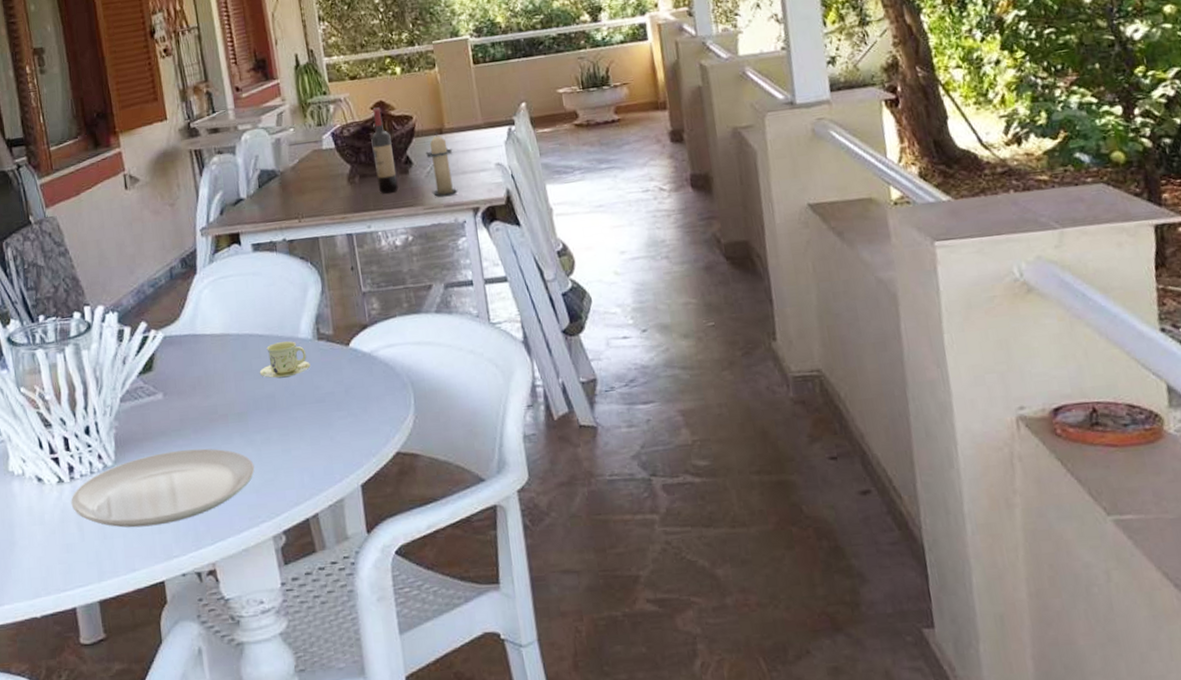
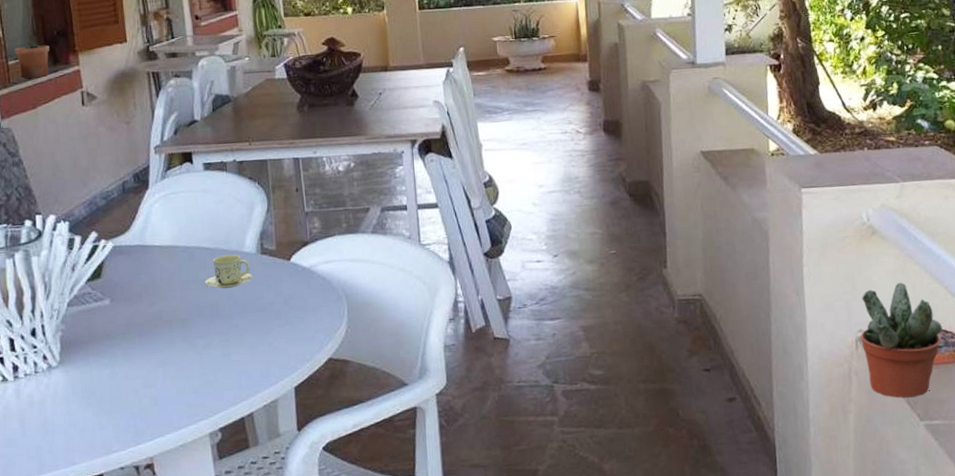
planter: none [55,128,91,165] -> present [14,44,50,79]
plate: present [71,448,255,528] -> none [14,351,195,424]
wine bottle: present [371,107,398,194] -> none [321,43,344,123]
candle: present [425,131,458,198] -> none [370,68,398,129]
potted cactus: none [1020,349,1128,489] -> present [860,283,943,399]

